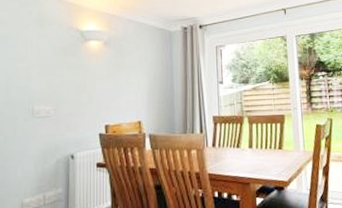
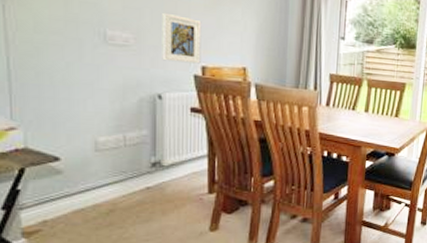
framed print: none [74,85,105,125] -> present [162,12,202,64]

